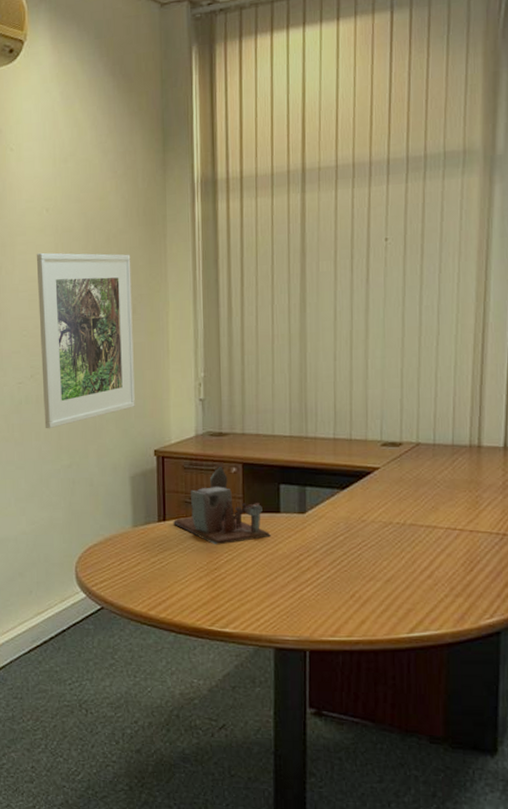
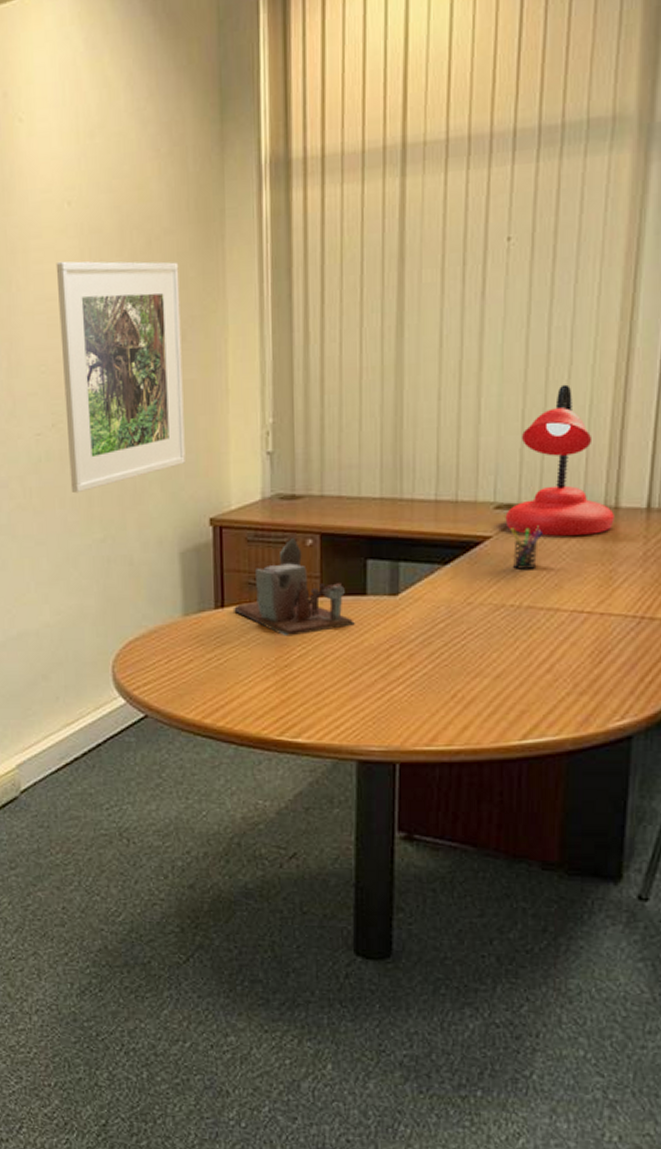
desk lamp: none [390,350,478,468] -> present [505,384,614,536]
pen holder: none [394,458,420,494] -> present [510,524,542,569]

